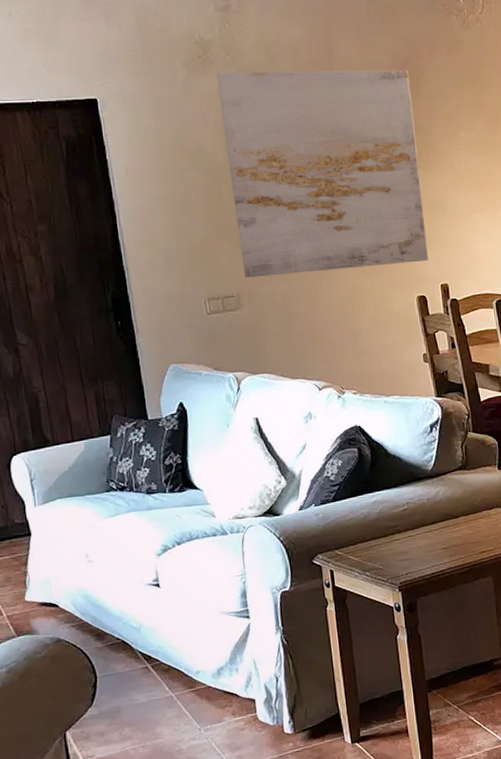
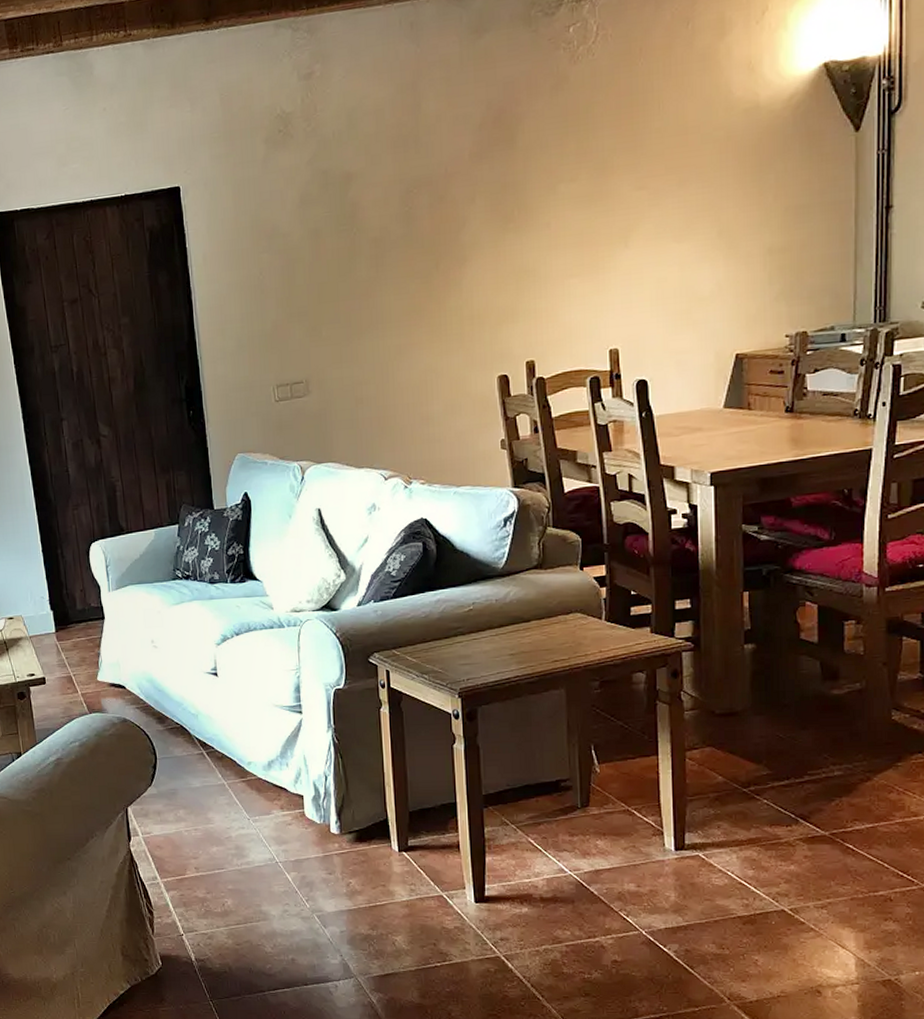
wall art: present [217,70,428,278] -> none [296,120,513,362]

